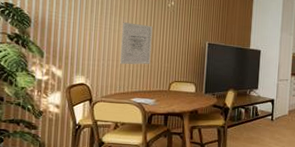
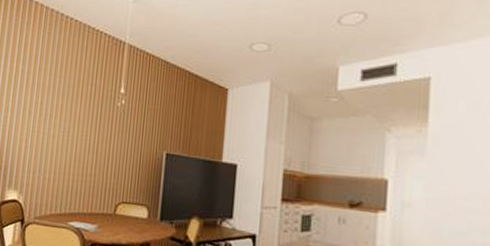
wall art: present [120,22,153,65] -> none [58,126,98,180]

